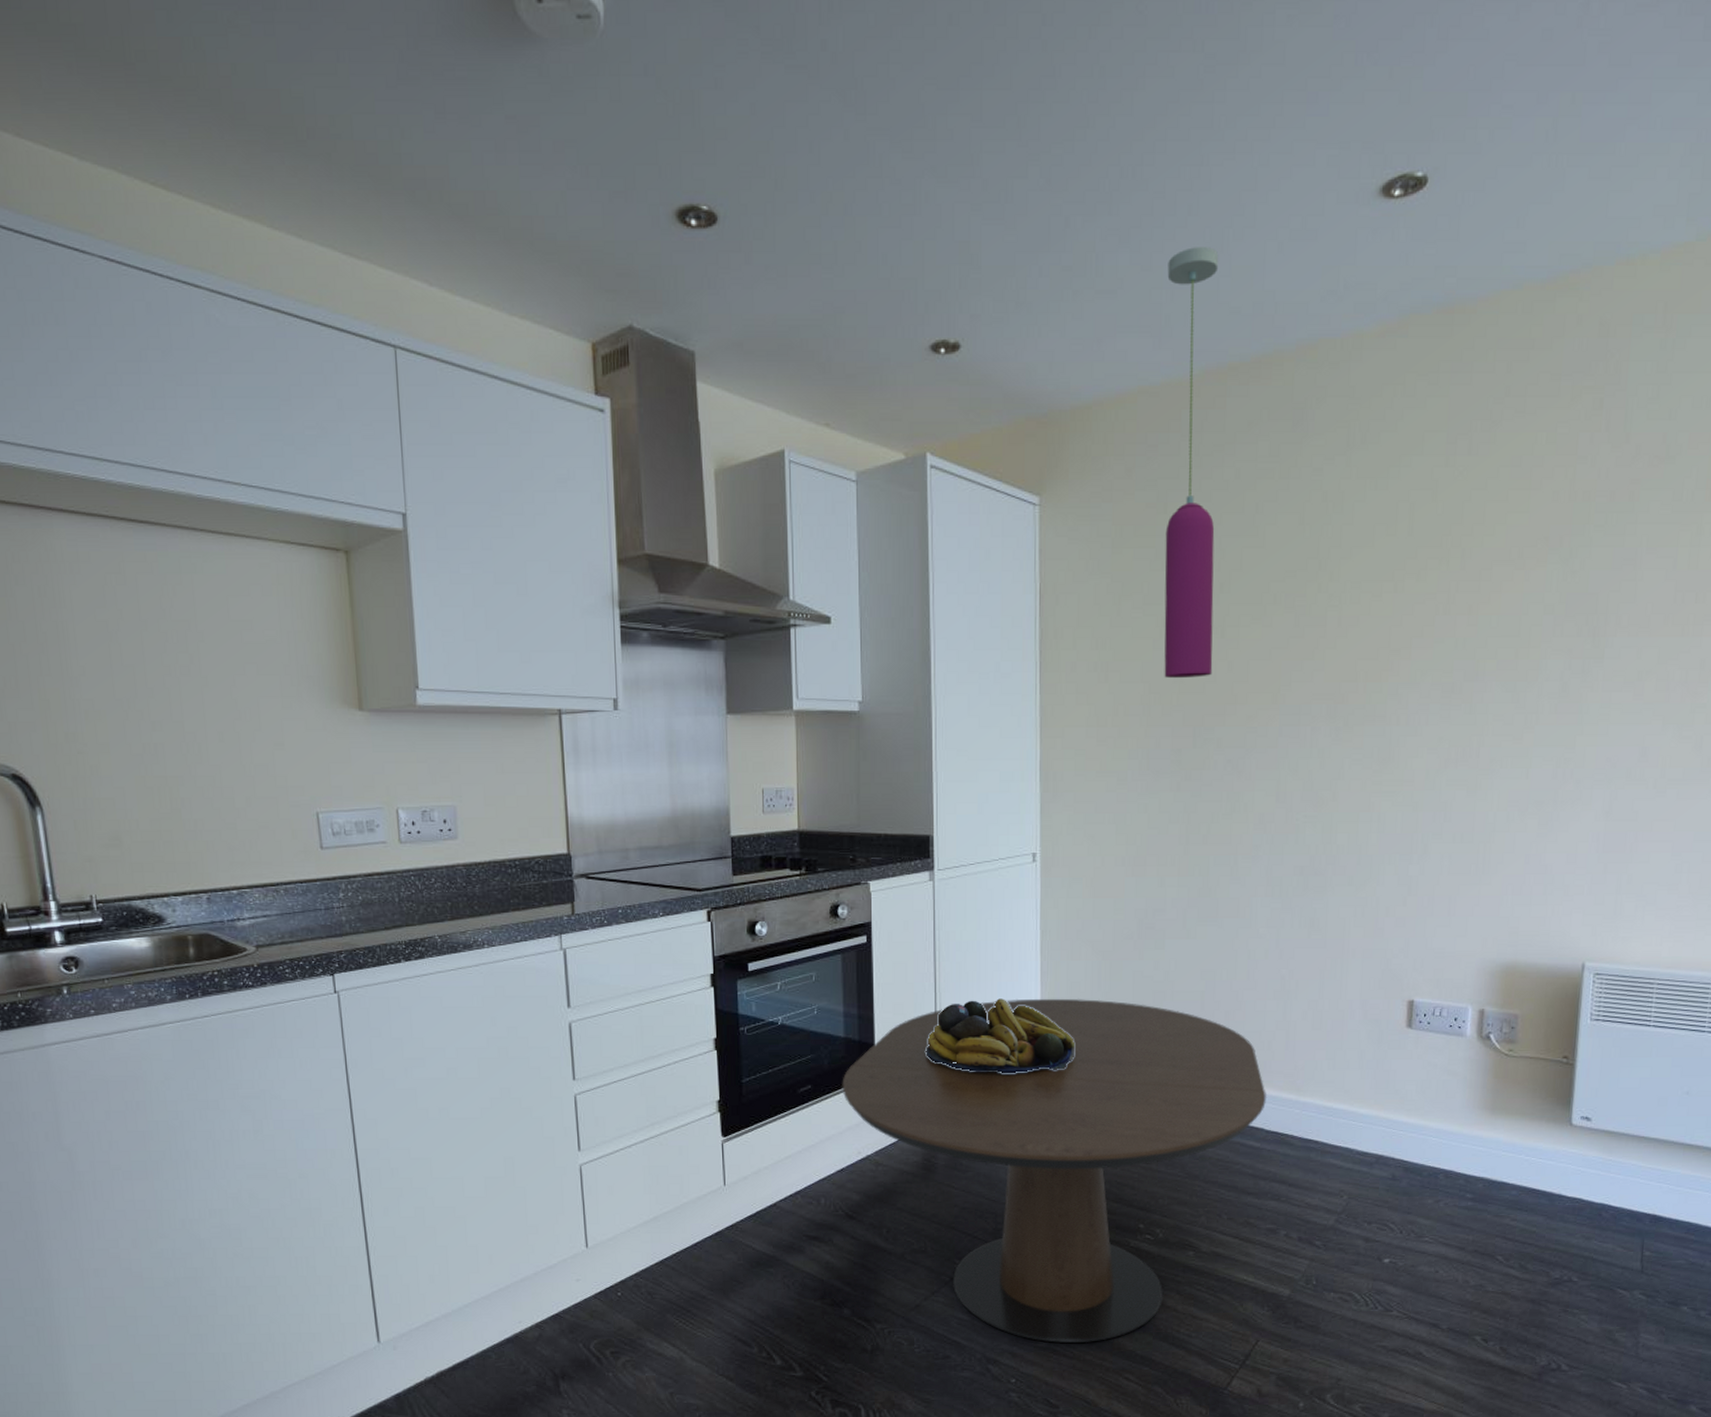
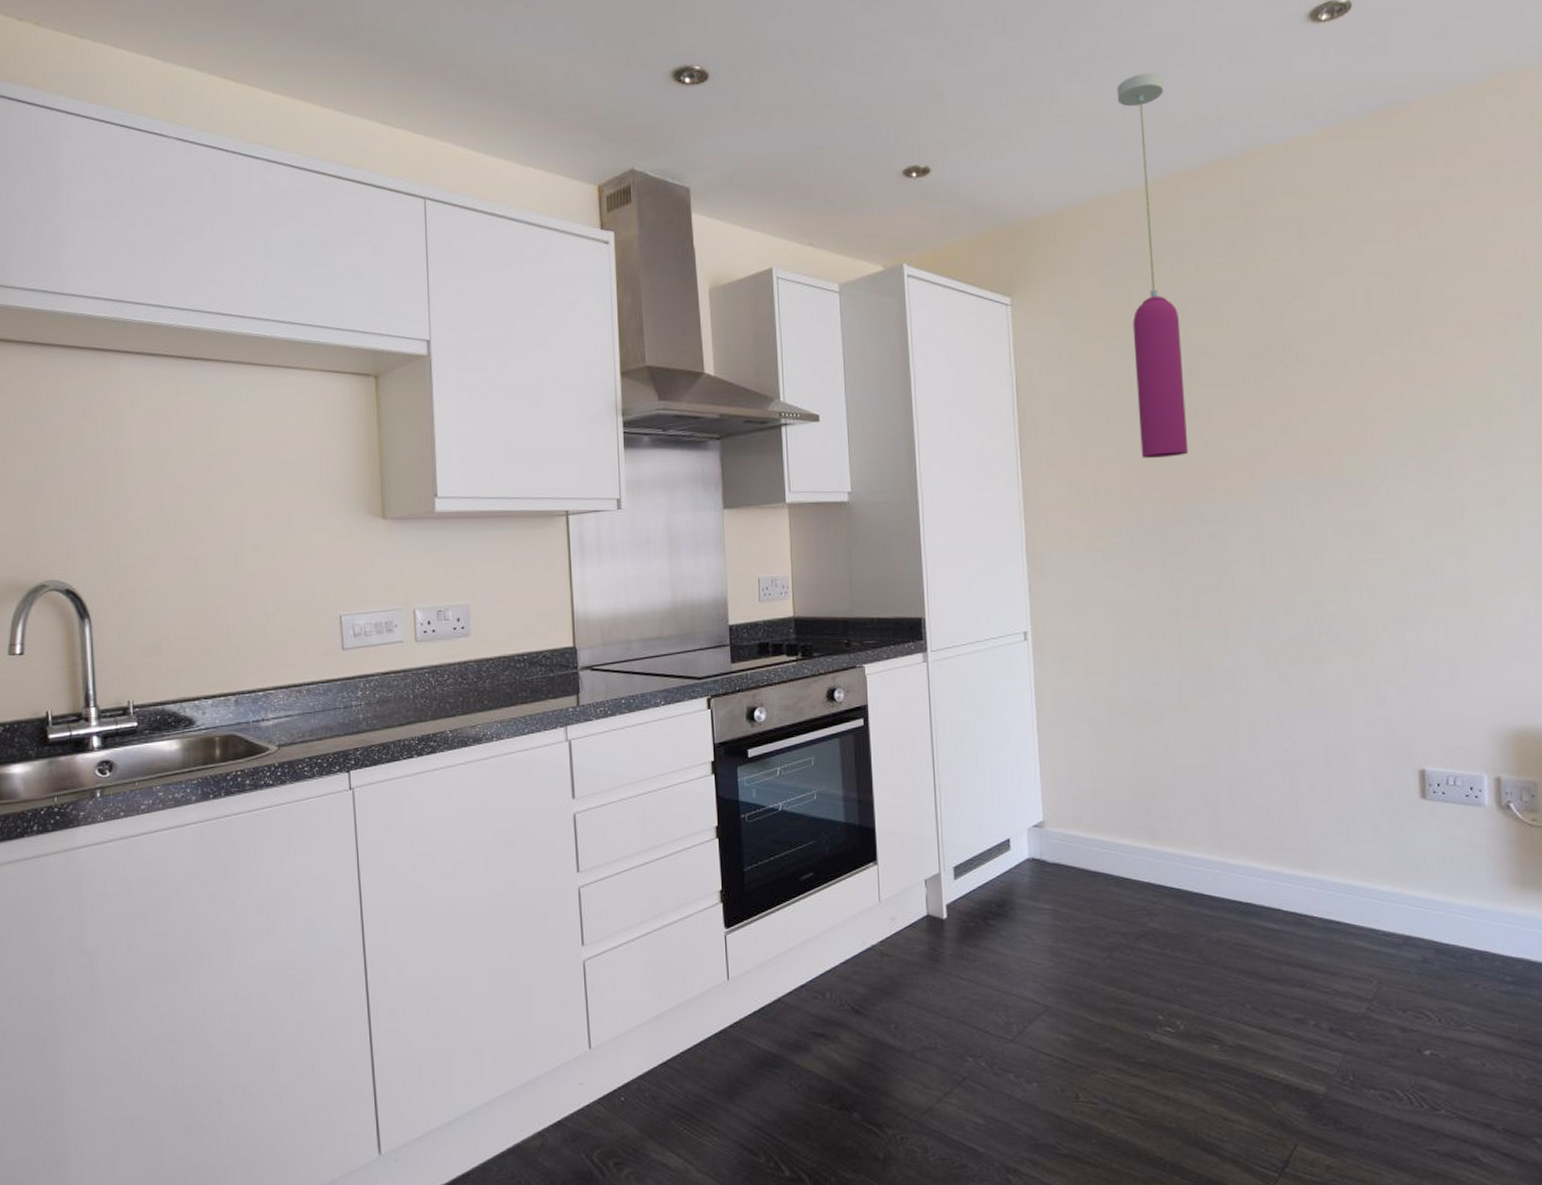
dining table: present [842,998,1267,1343] -> none [844,777,1282,1149]
fruit bowl: present [926,998,1076,1074] -> none [927,778,1079,857]

